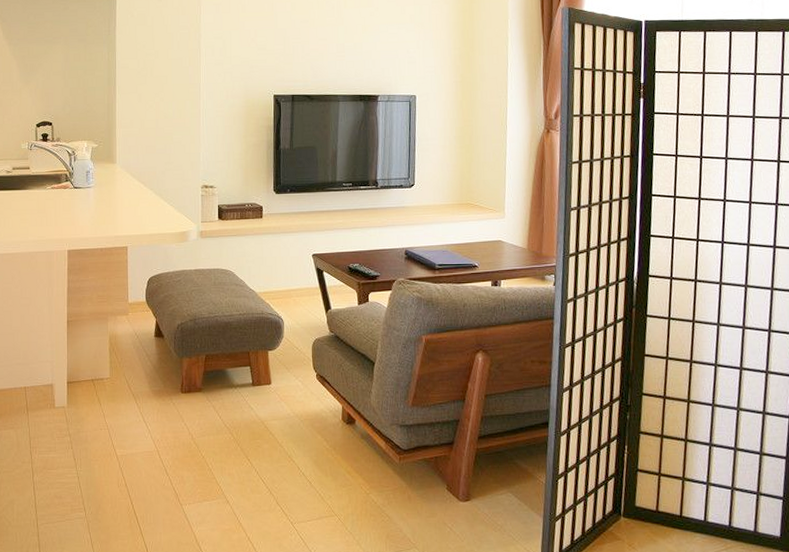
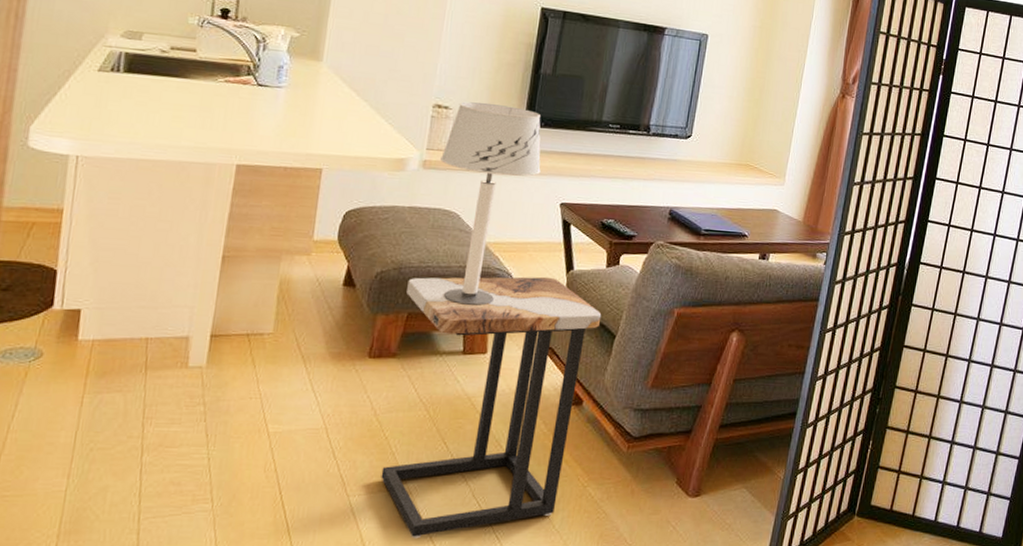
side table: none [202,317,360,539] -> present [381,276,602,539]
table lamp: none [213,178,292,346] -> present [440,101,541,306]

